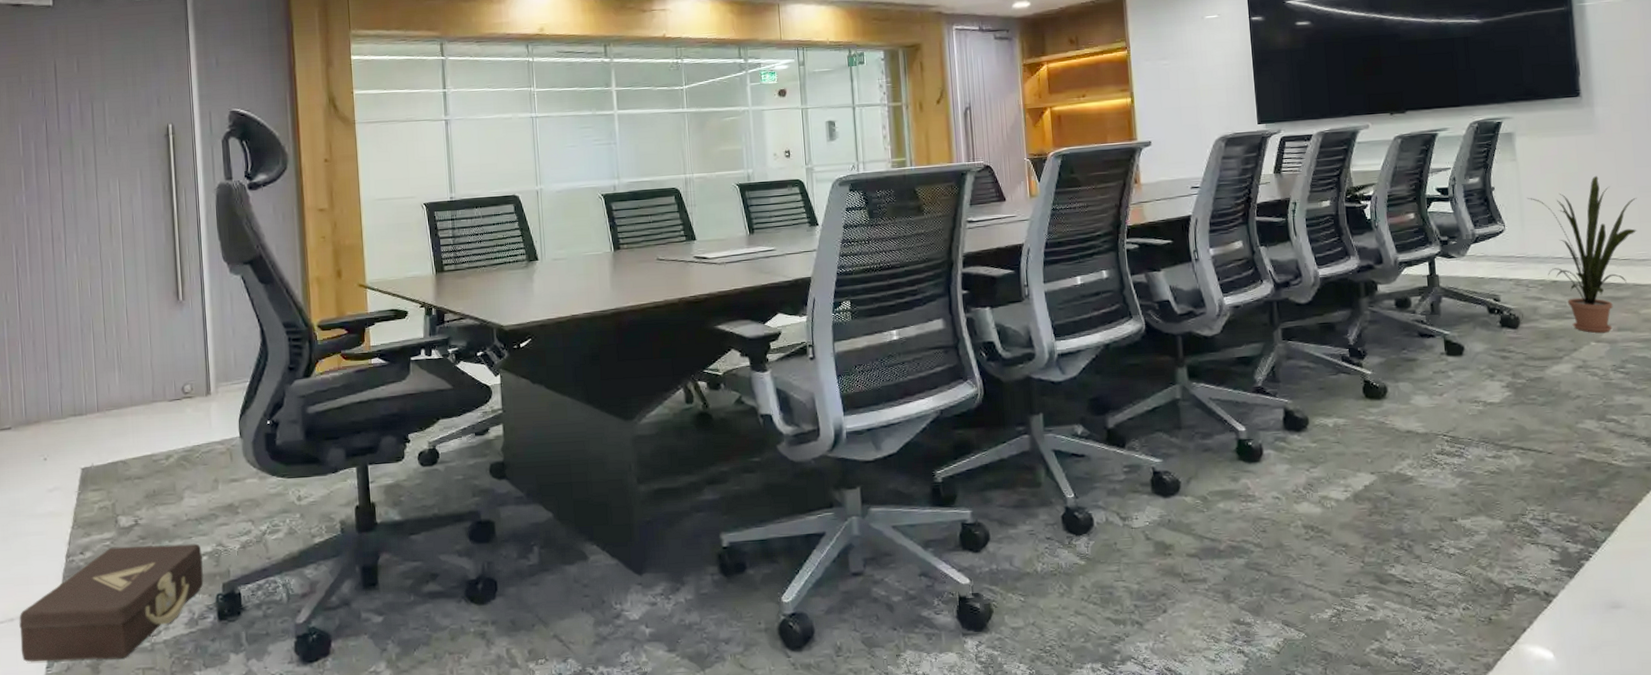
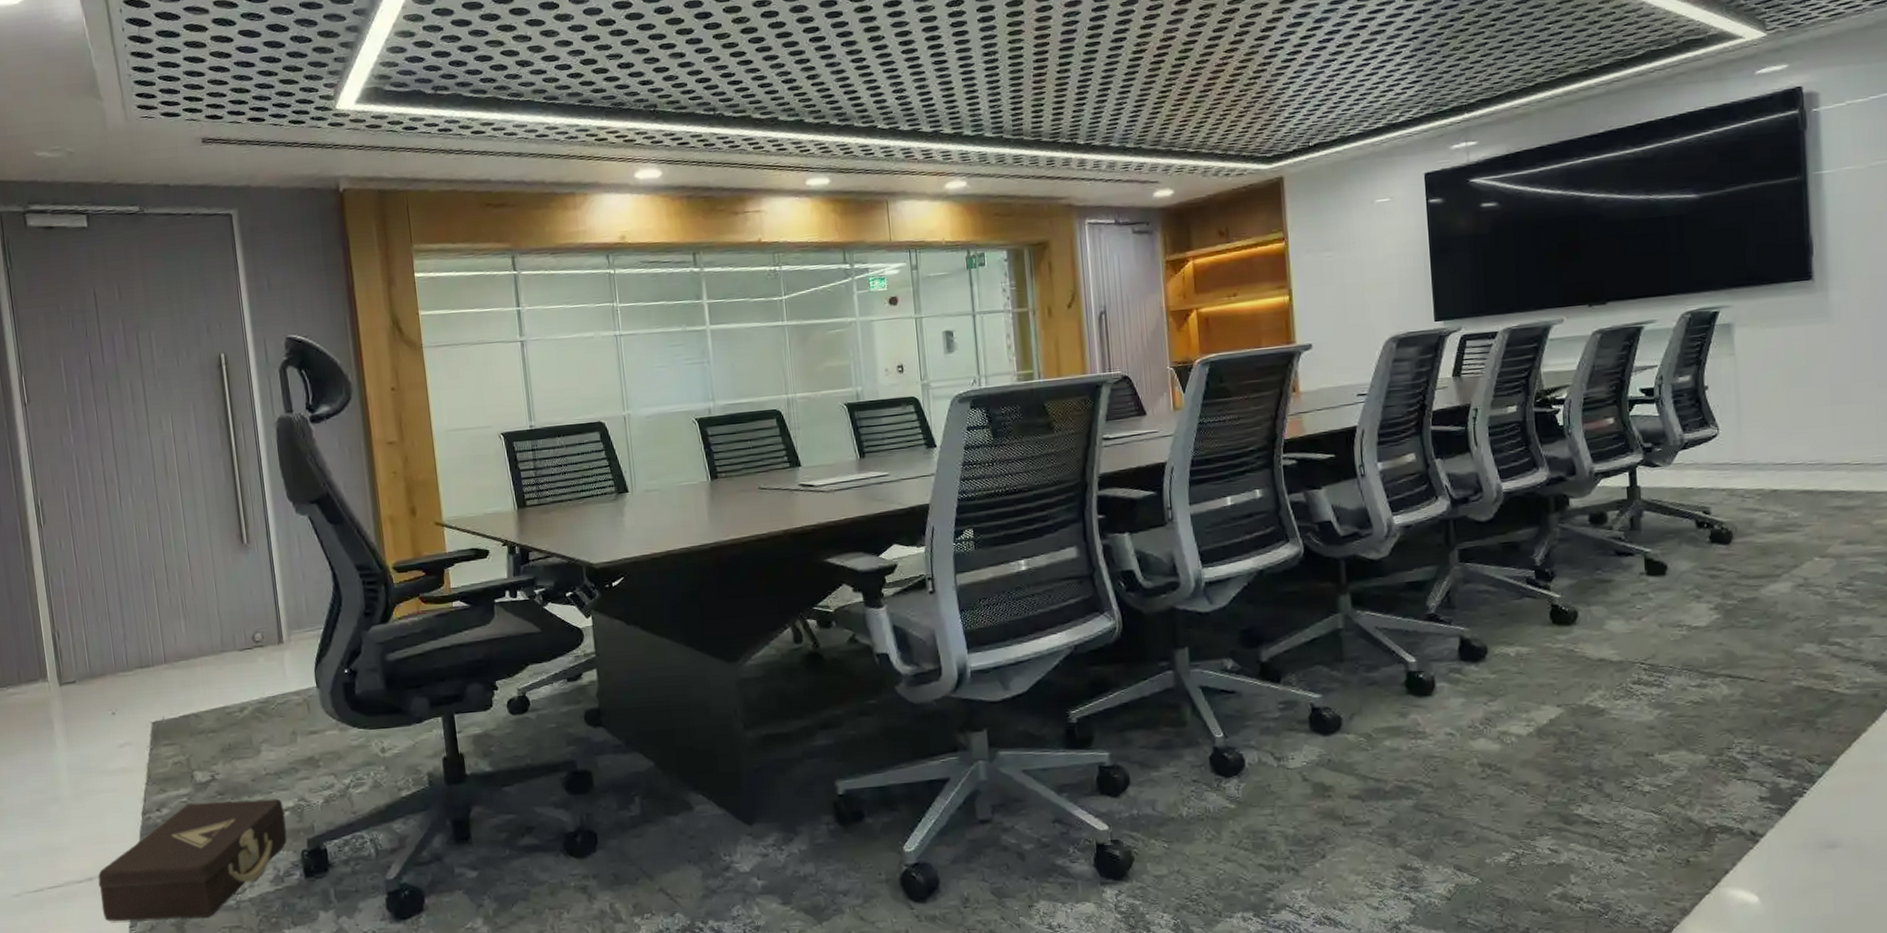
house plant: present [1527,175,1637,333] -> none [1746,369,1875,547]

